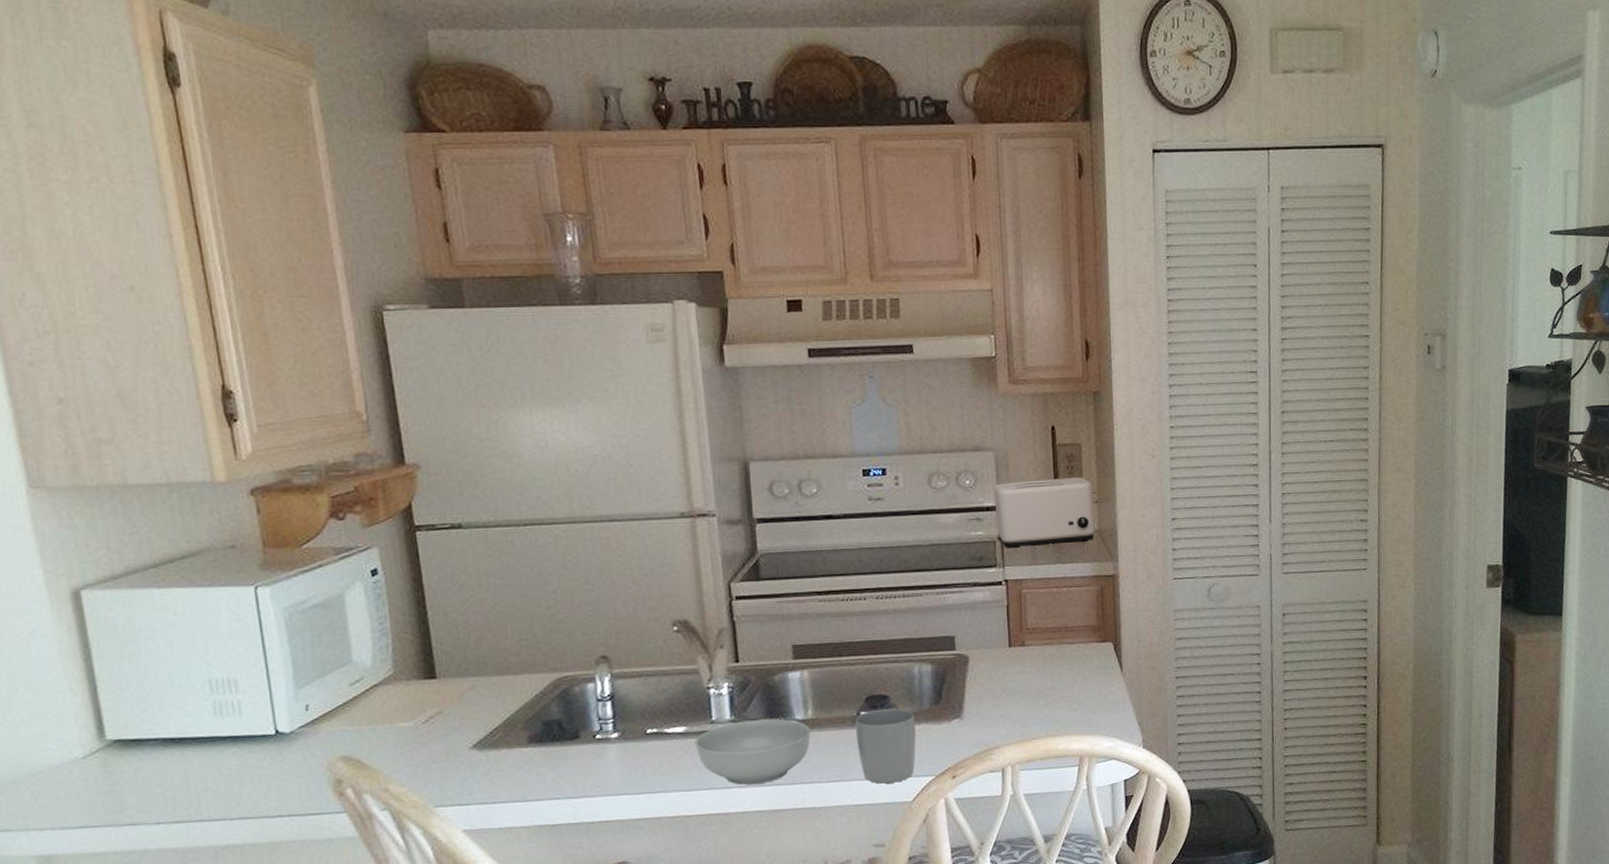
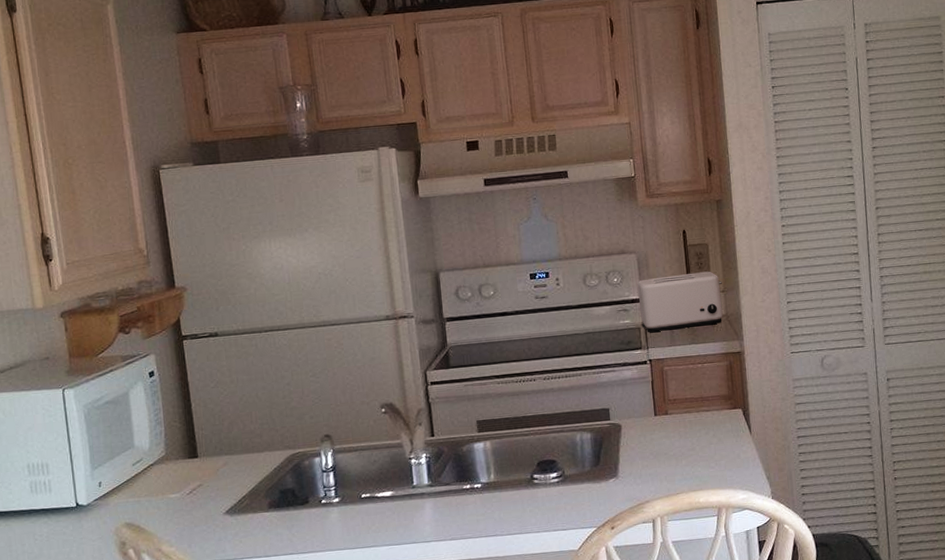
bowl: present [694,719,811,785] -> none [400,482,493,539]
mug: present [854,708,916,784] -> none [529,470,580,535]

